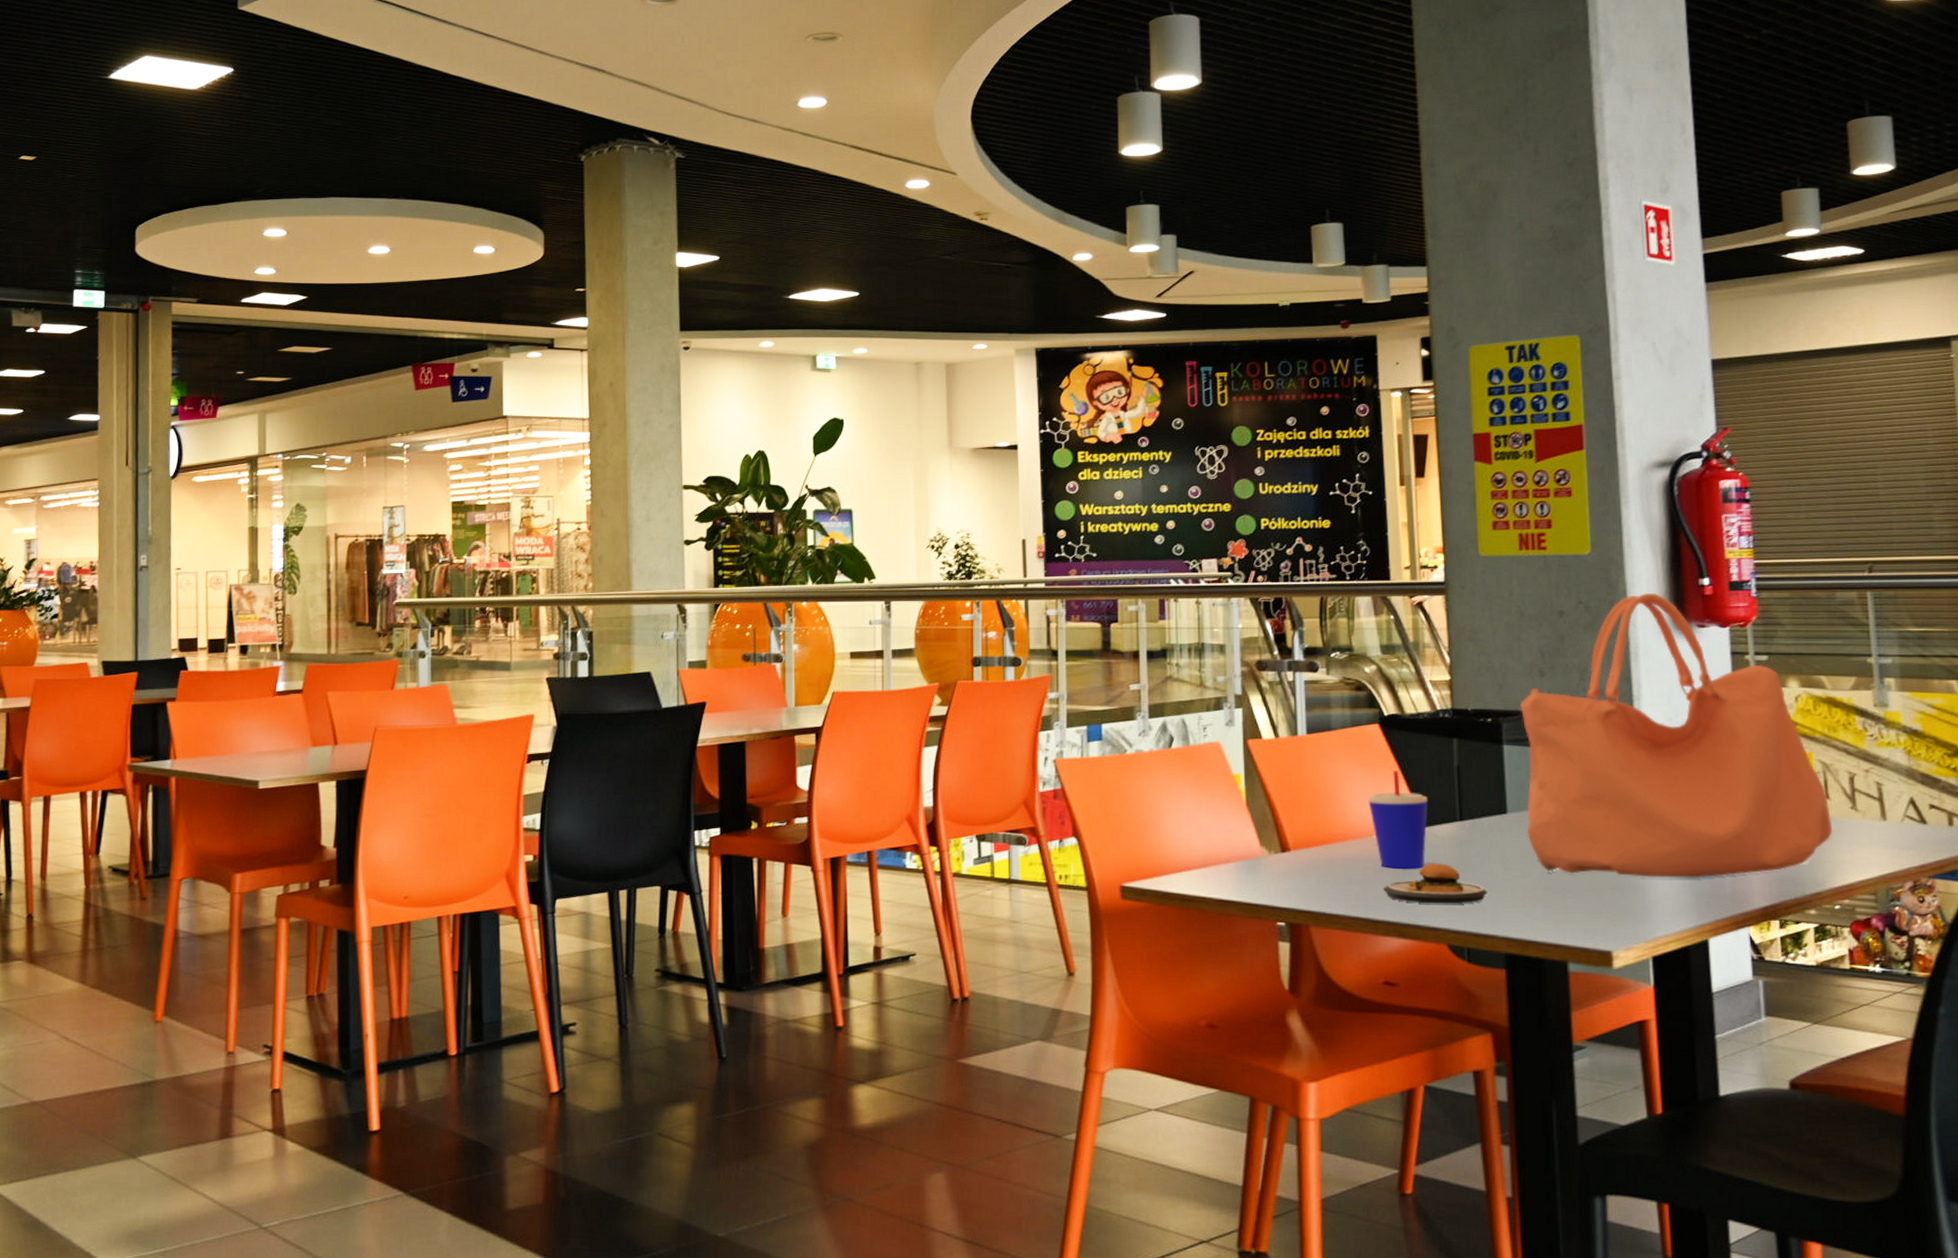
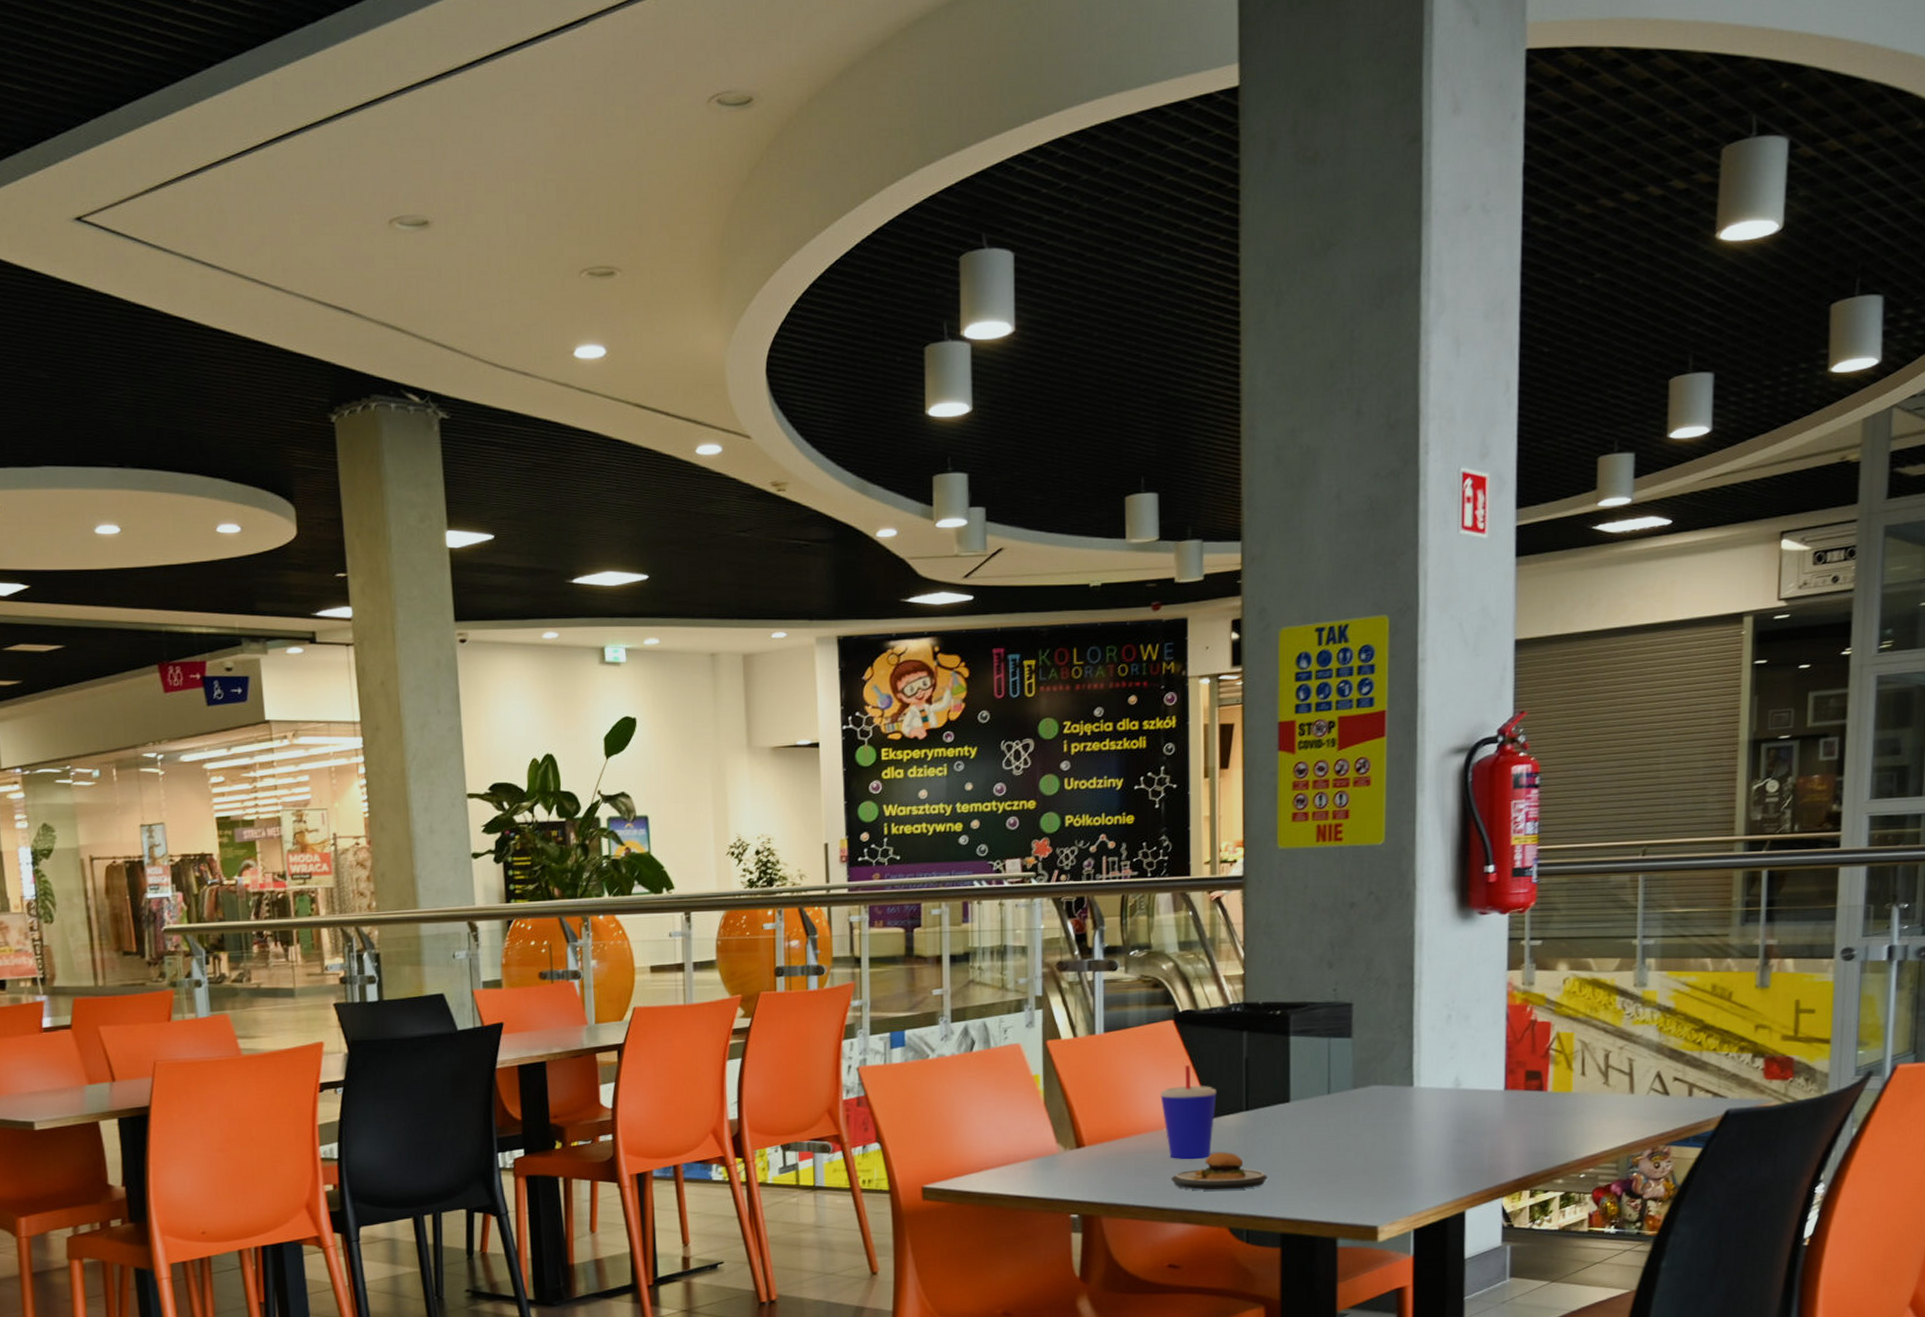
handbag: present [1519,593,1833,878] -> none [1307,882,1586,1156]

